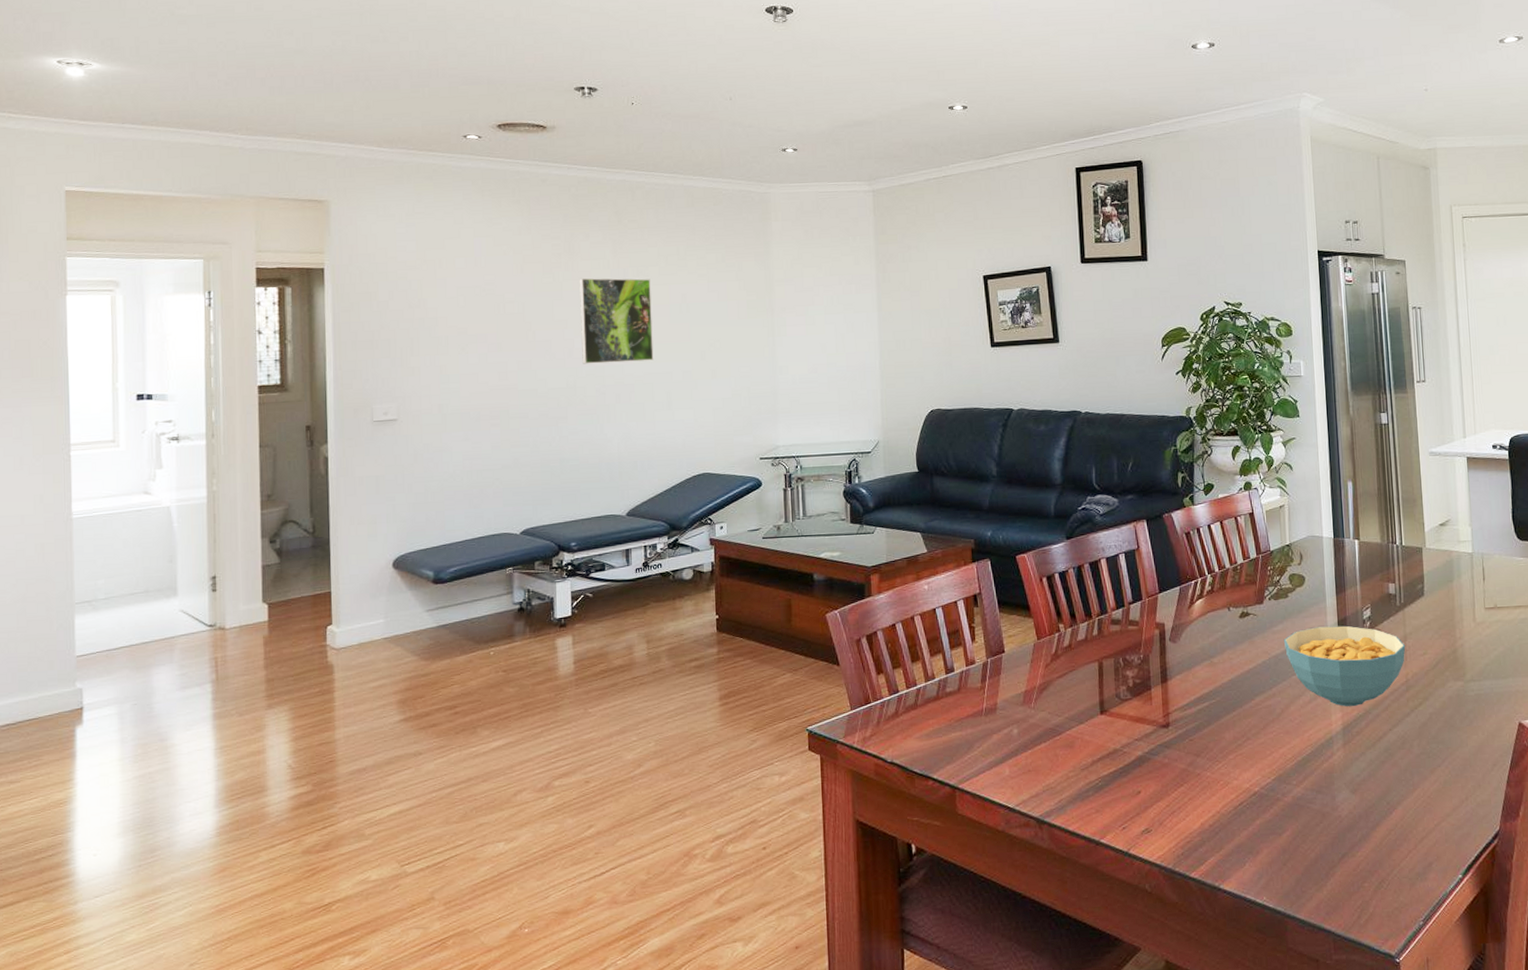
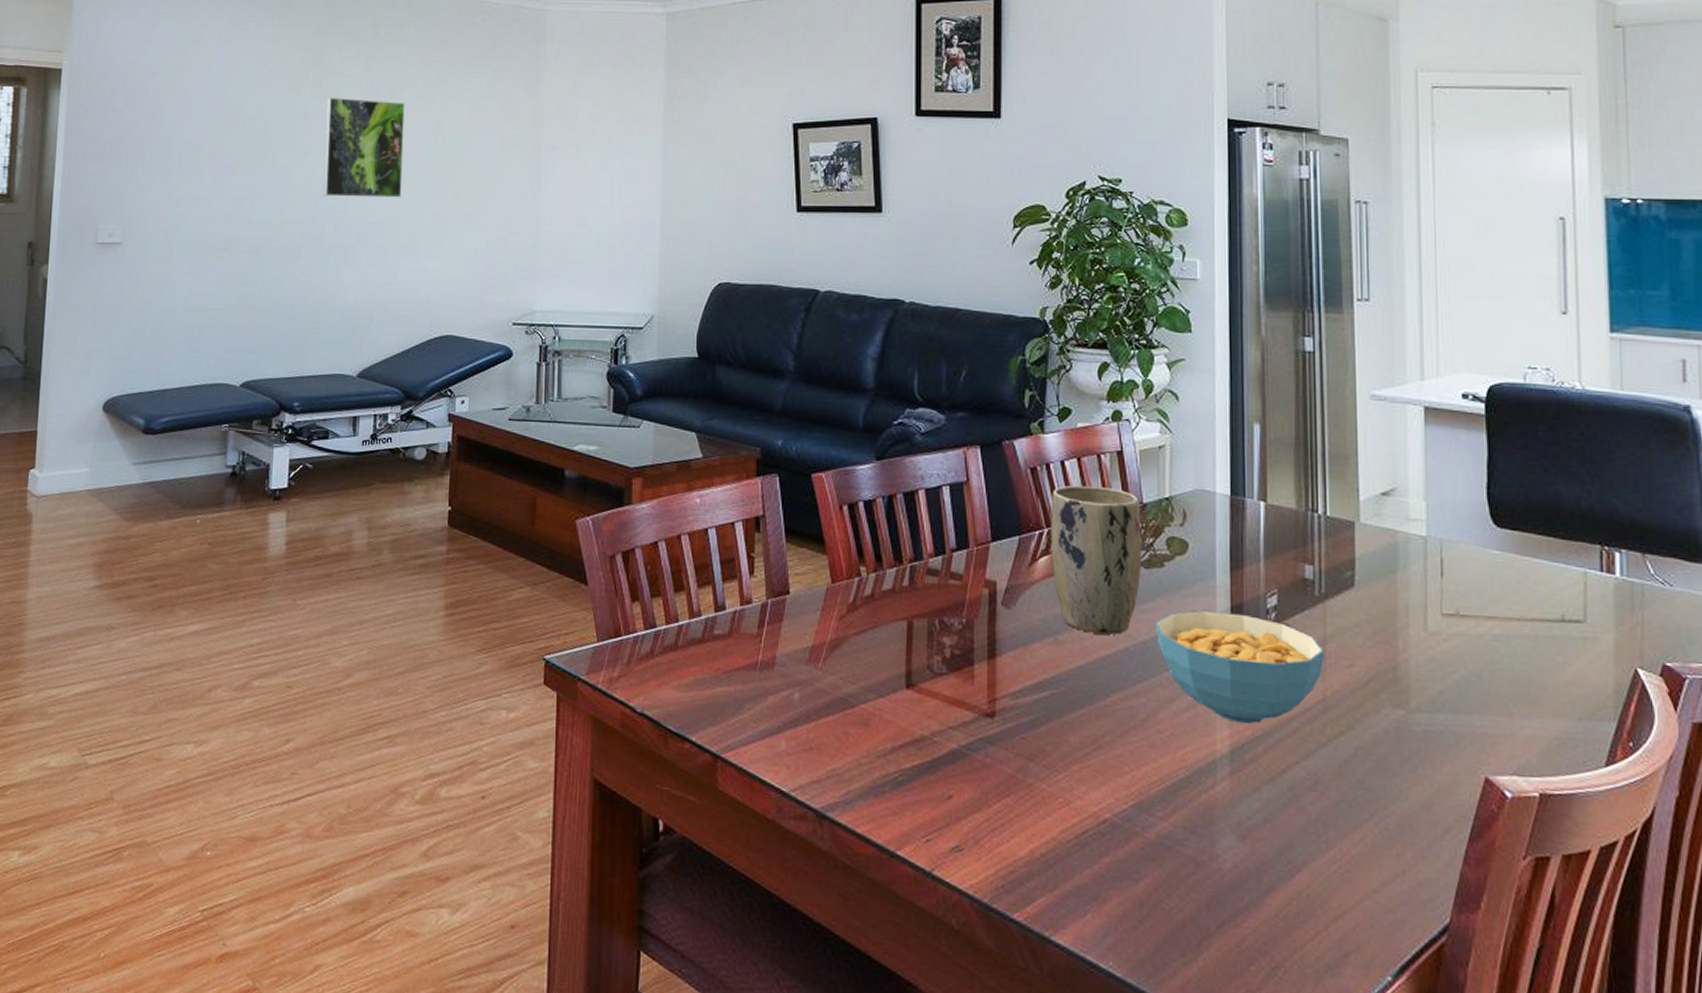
plant pot: none [1202,541,1272,654] -> present [1051,485,1142,635]

